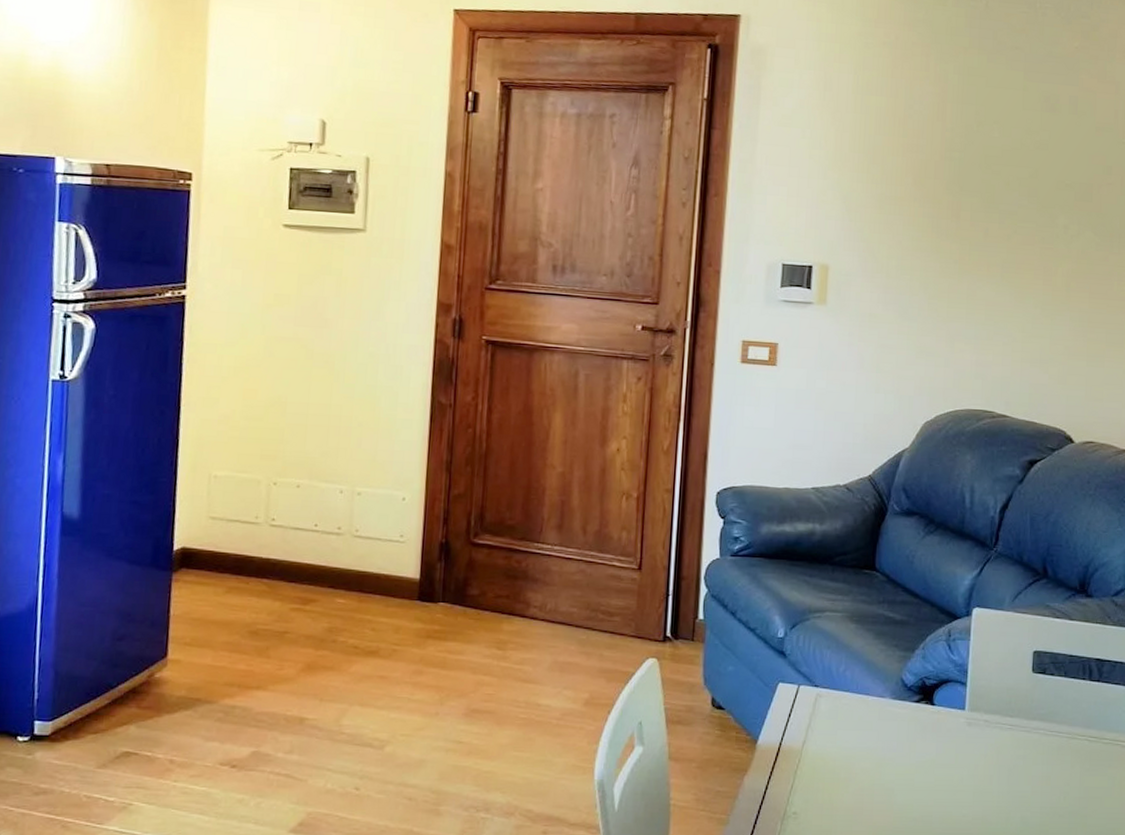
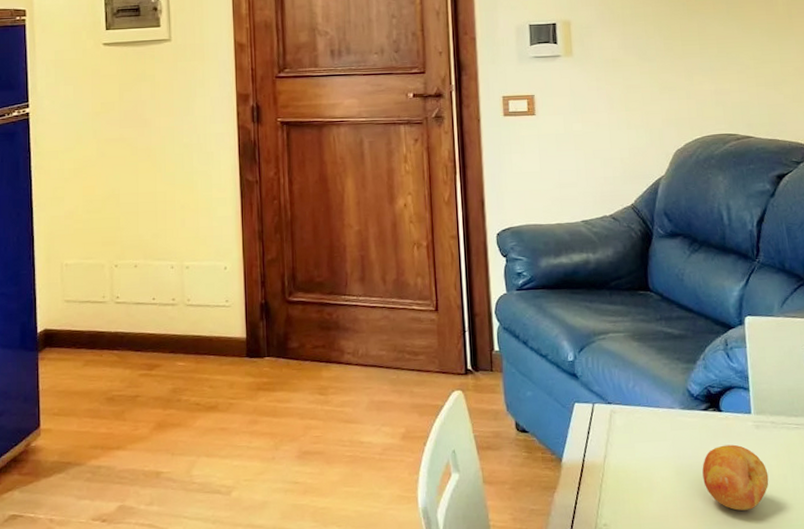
fruit: none [905,740,974,809] -> present [702,444,769,511]

